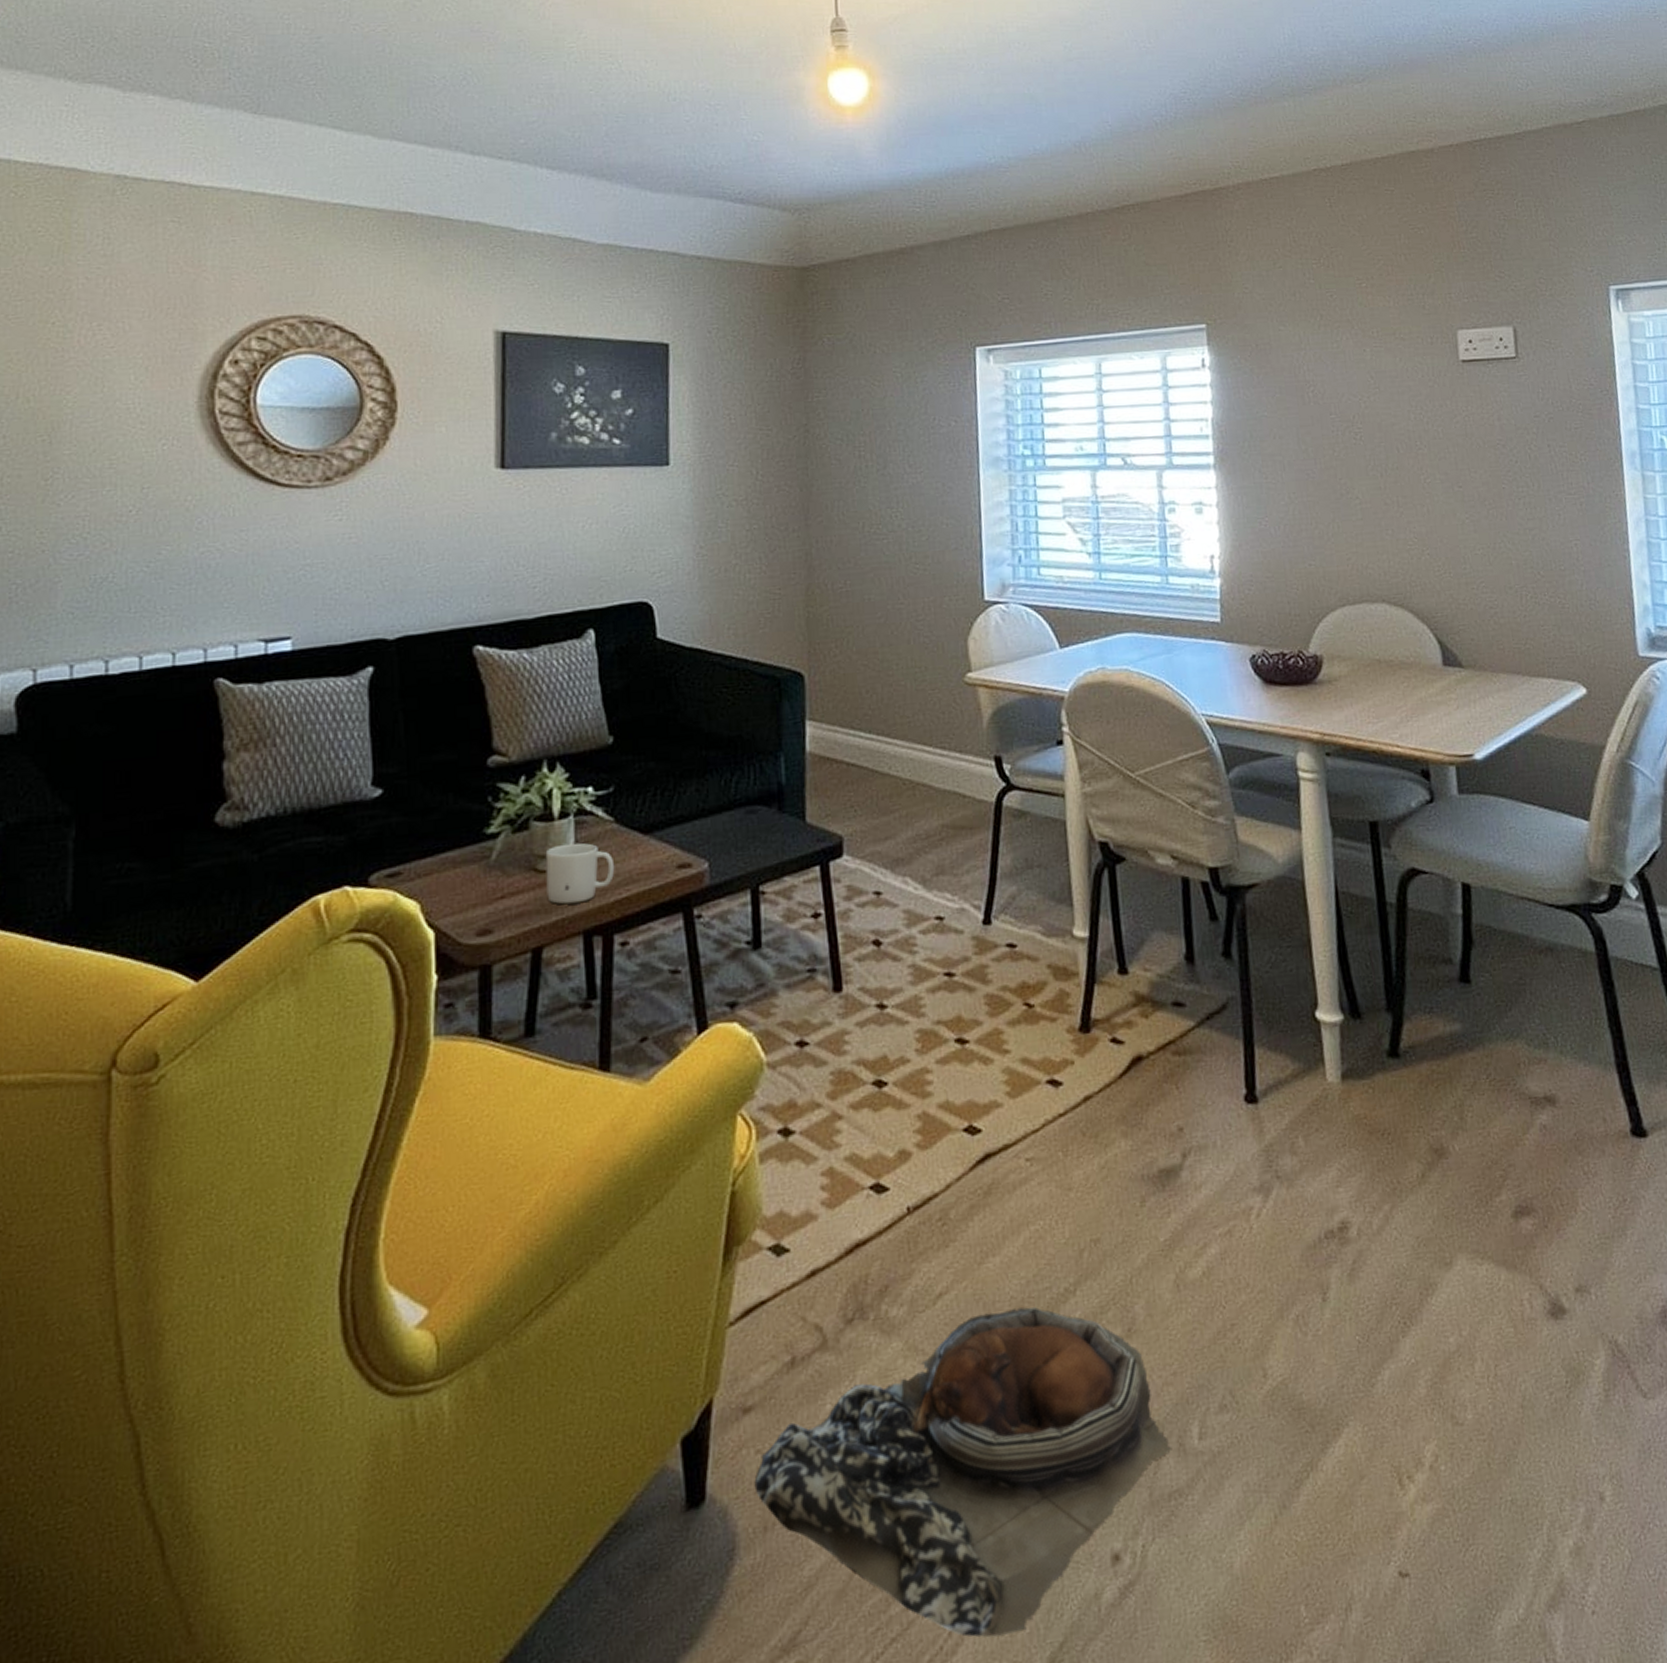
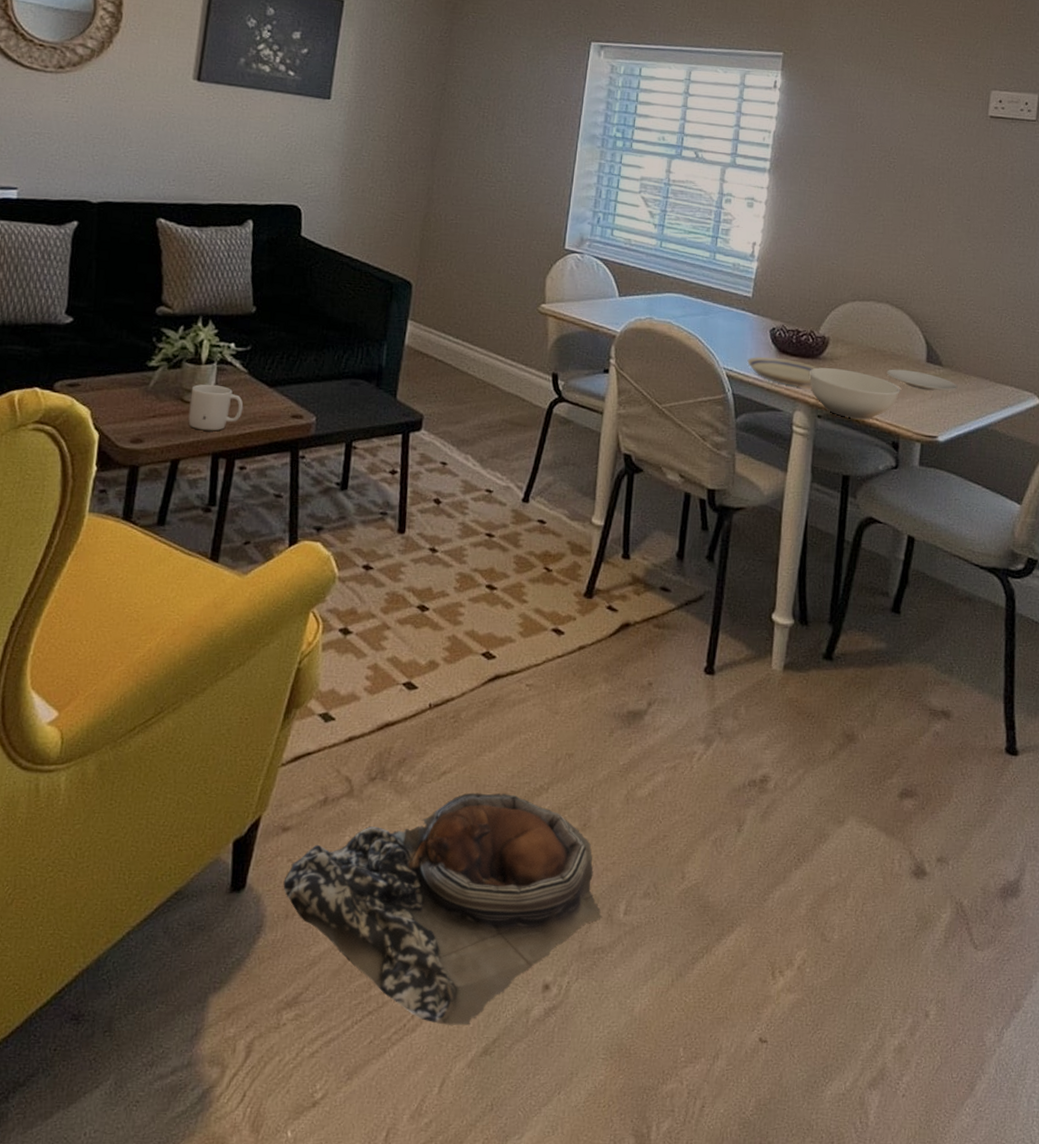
plate: none [1229,690,1315,722] -> present [747,356,818,387]
bowl: none [1305,691,1419,750] -> present [809,367,901,420]
plate: none [1398,678,1487,701] -> present [886,369,958,391]

